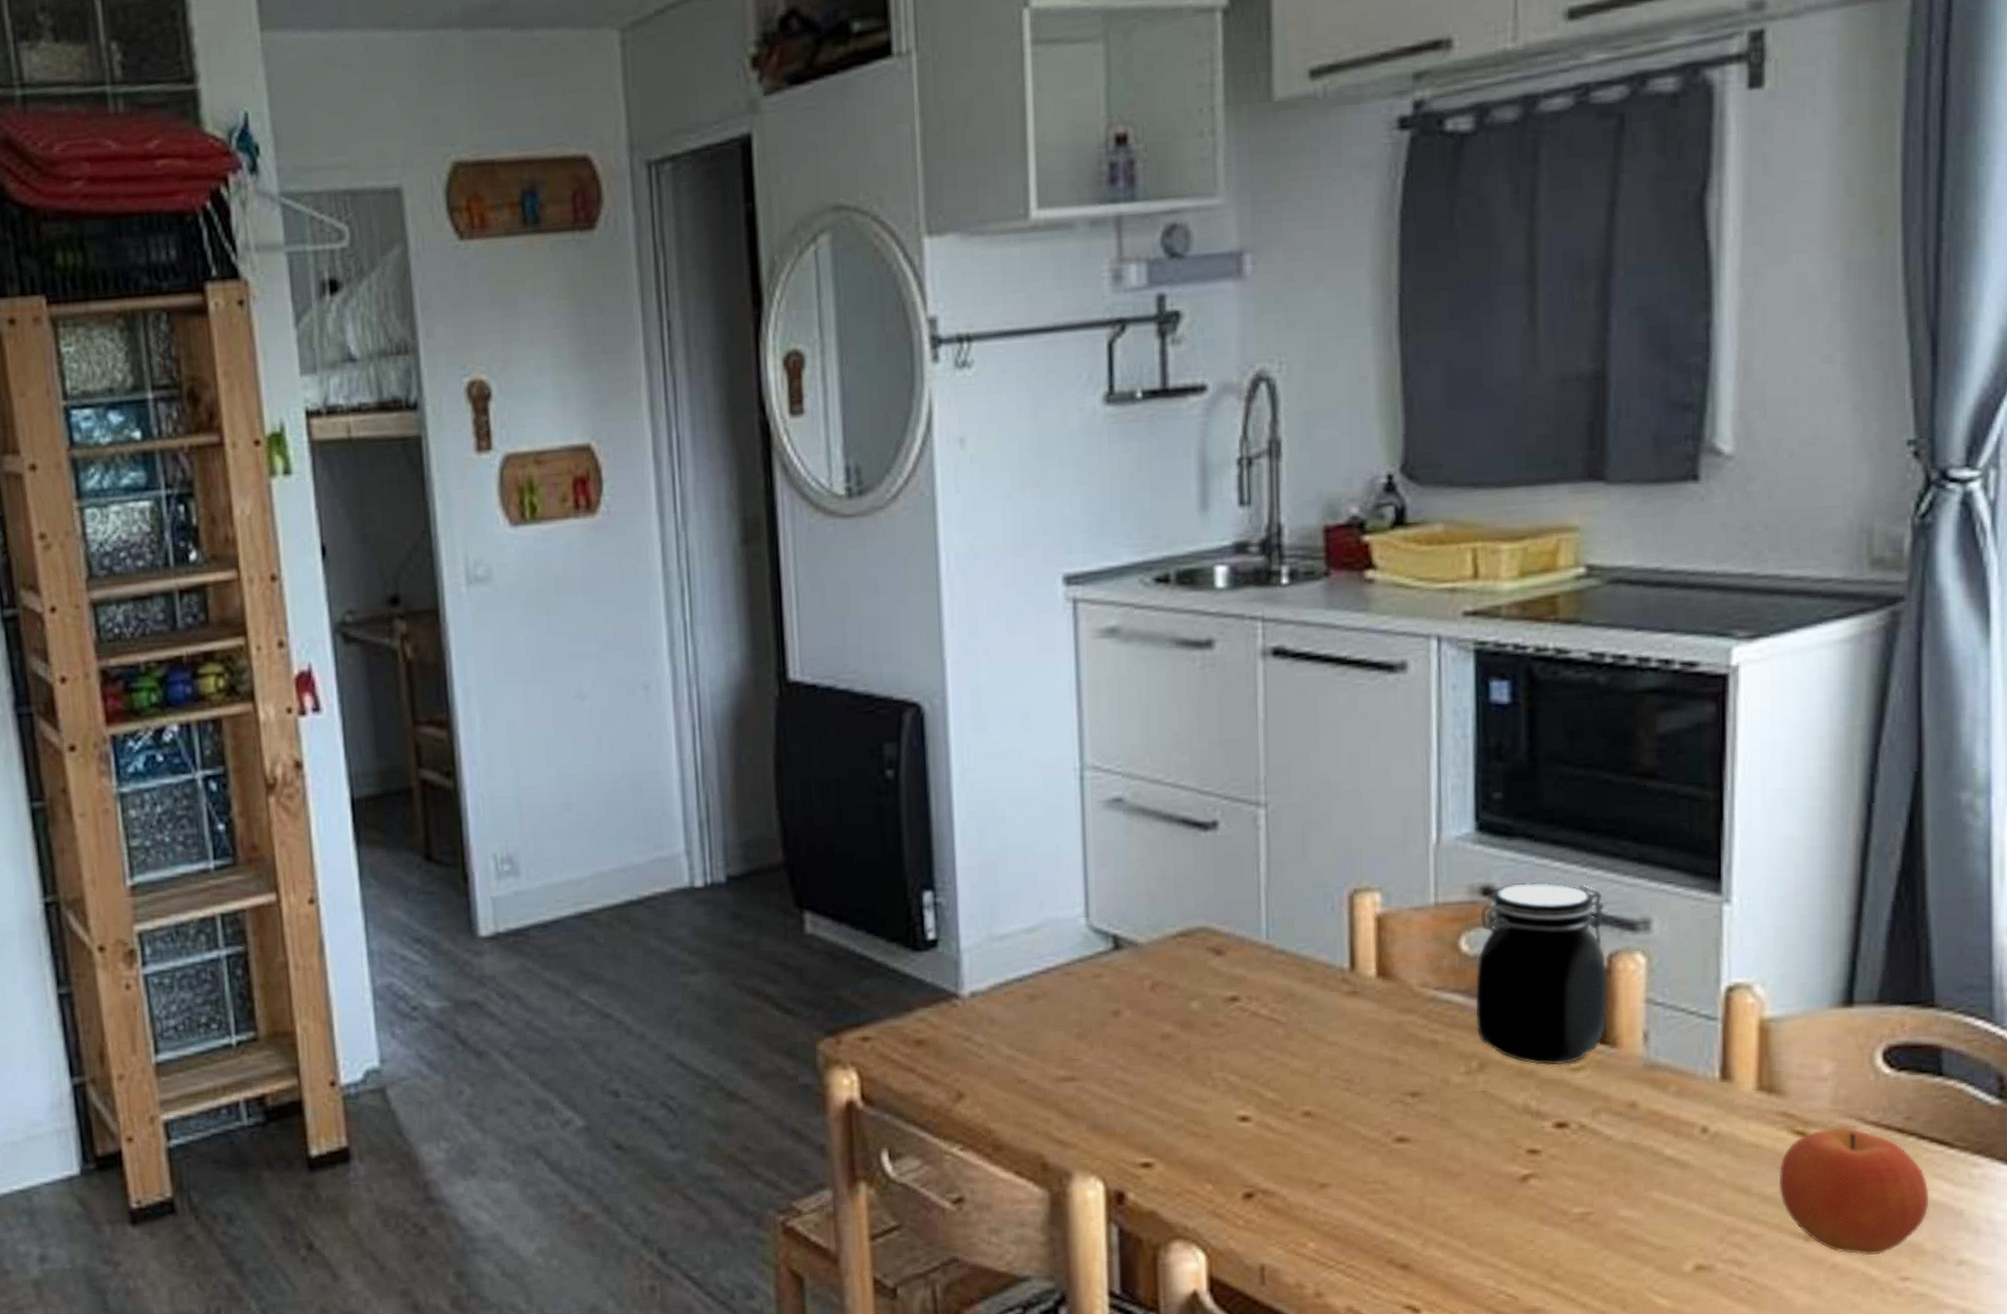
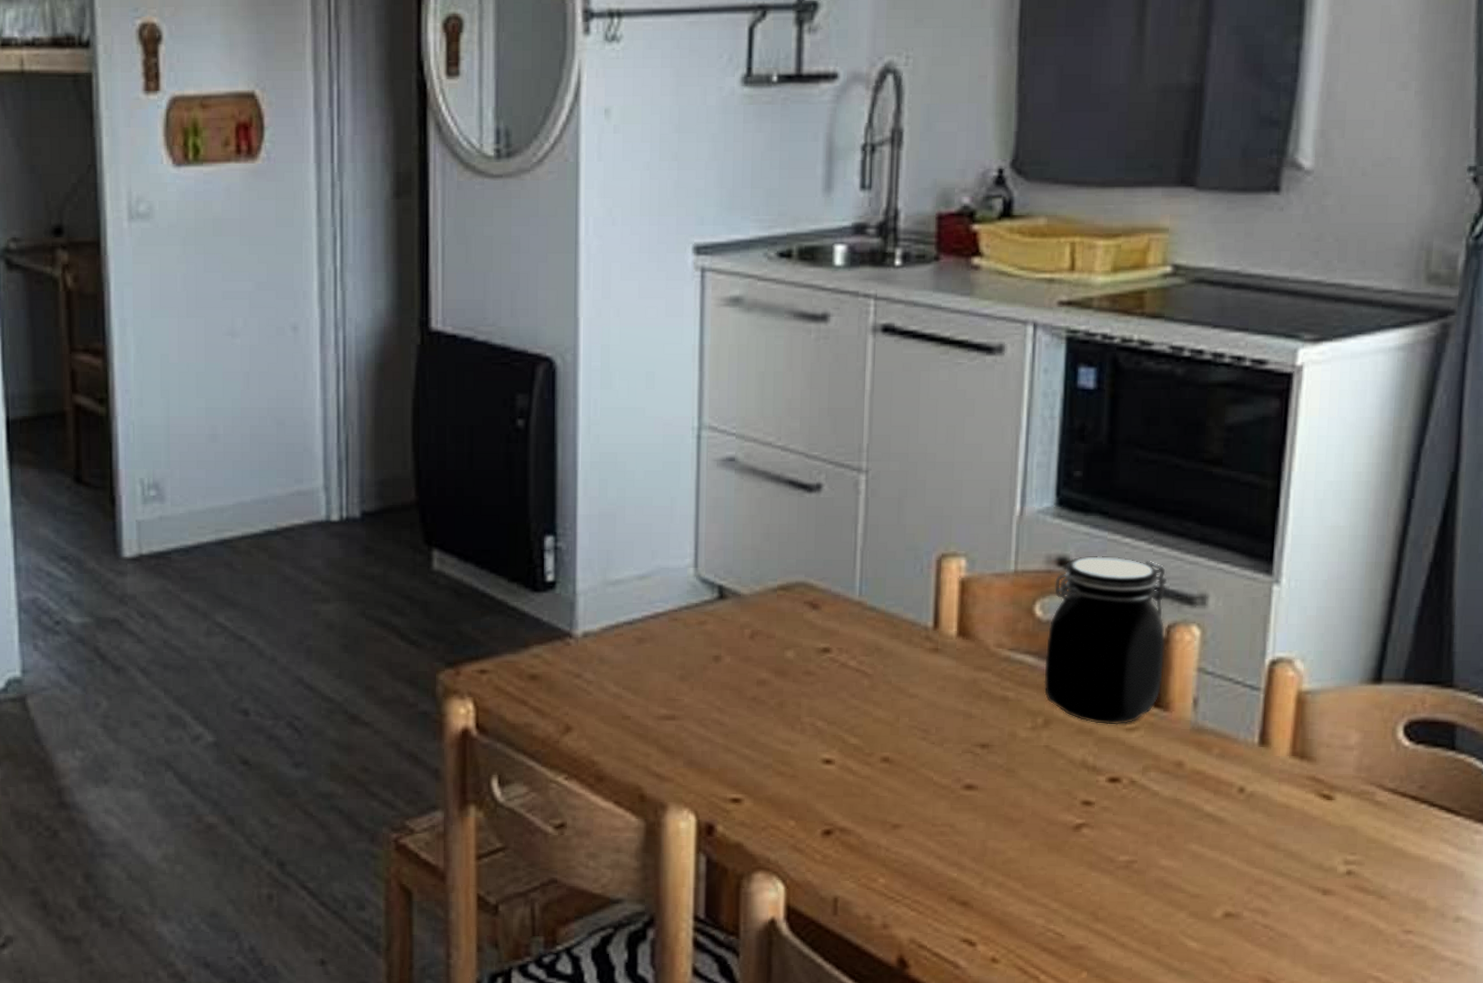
fruit: present [1778,1127,1930,1256] -> none [1303,793,1436,910]

